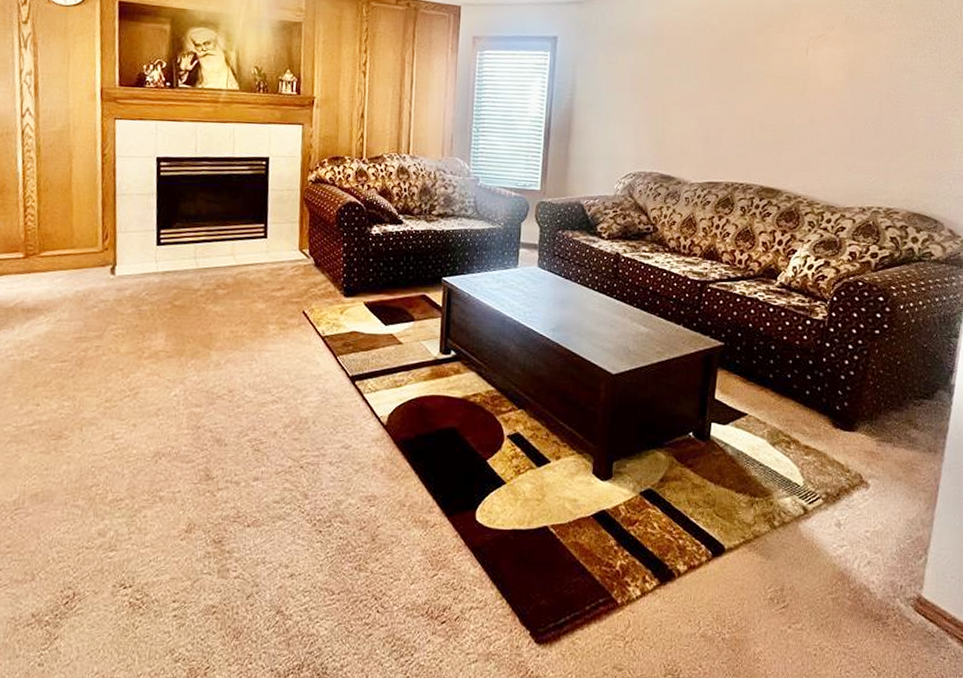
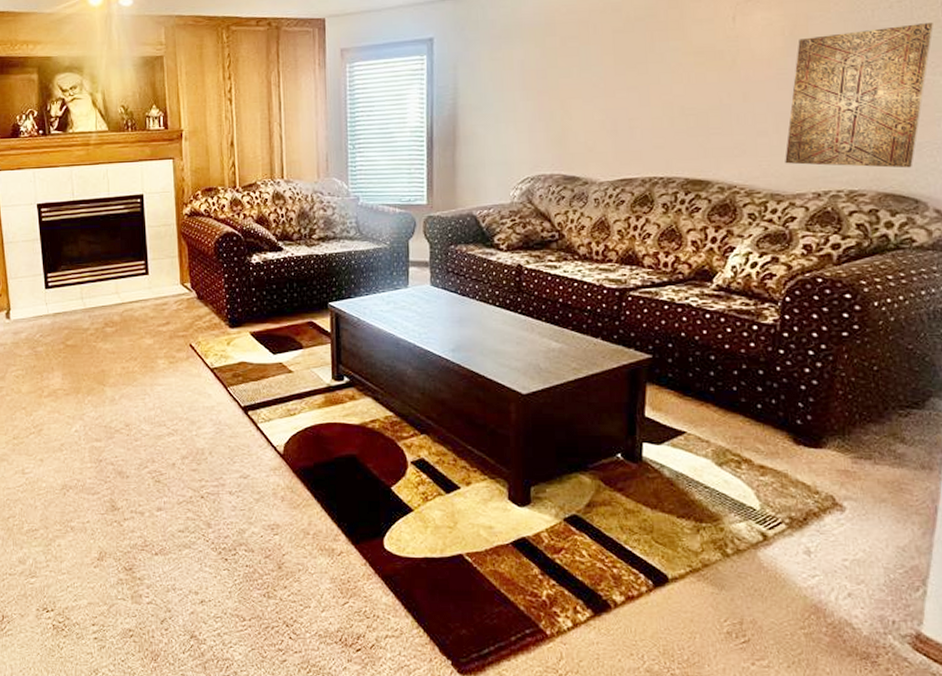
wall art: none [839,72,955,193] -> present [785,22,933,168]

